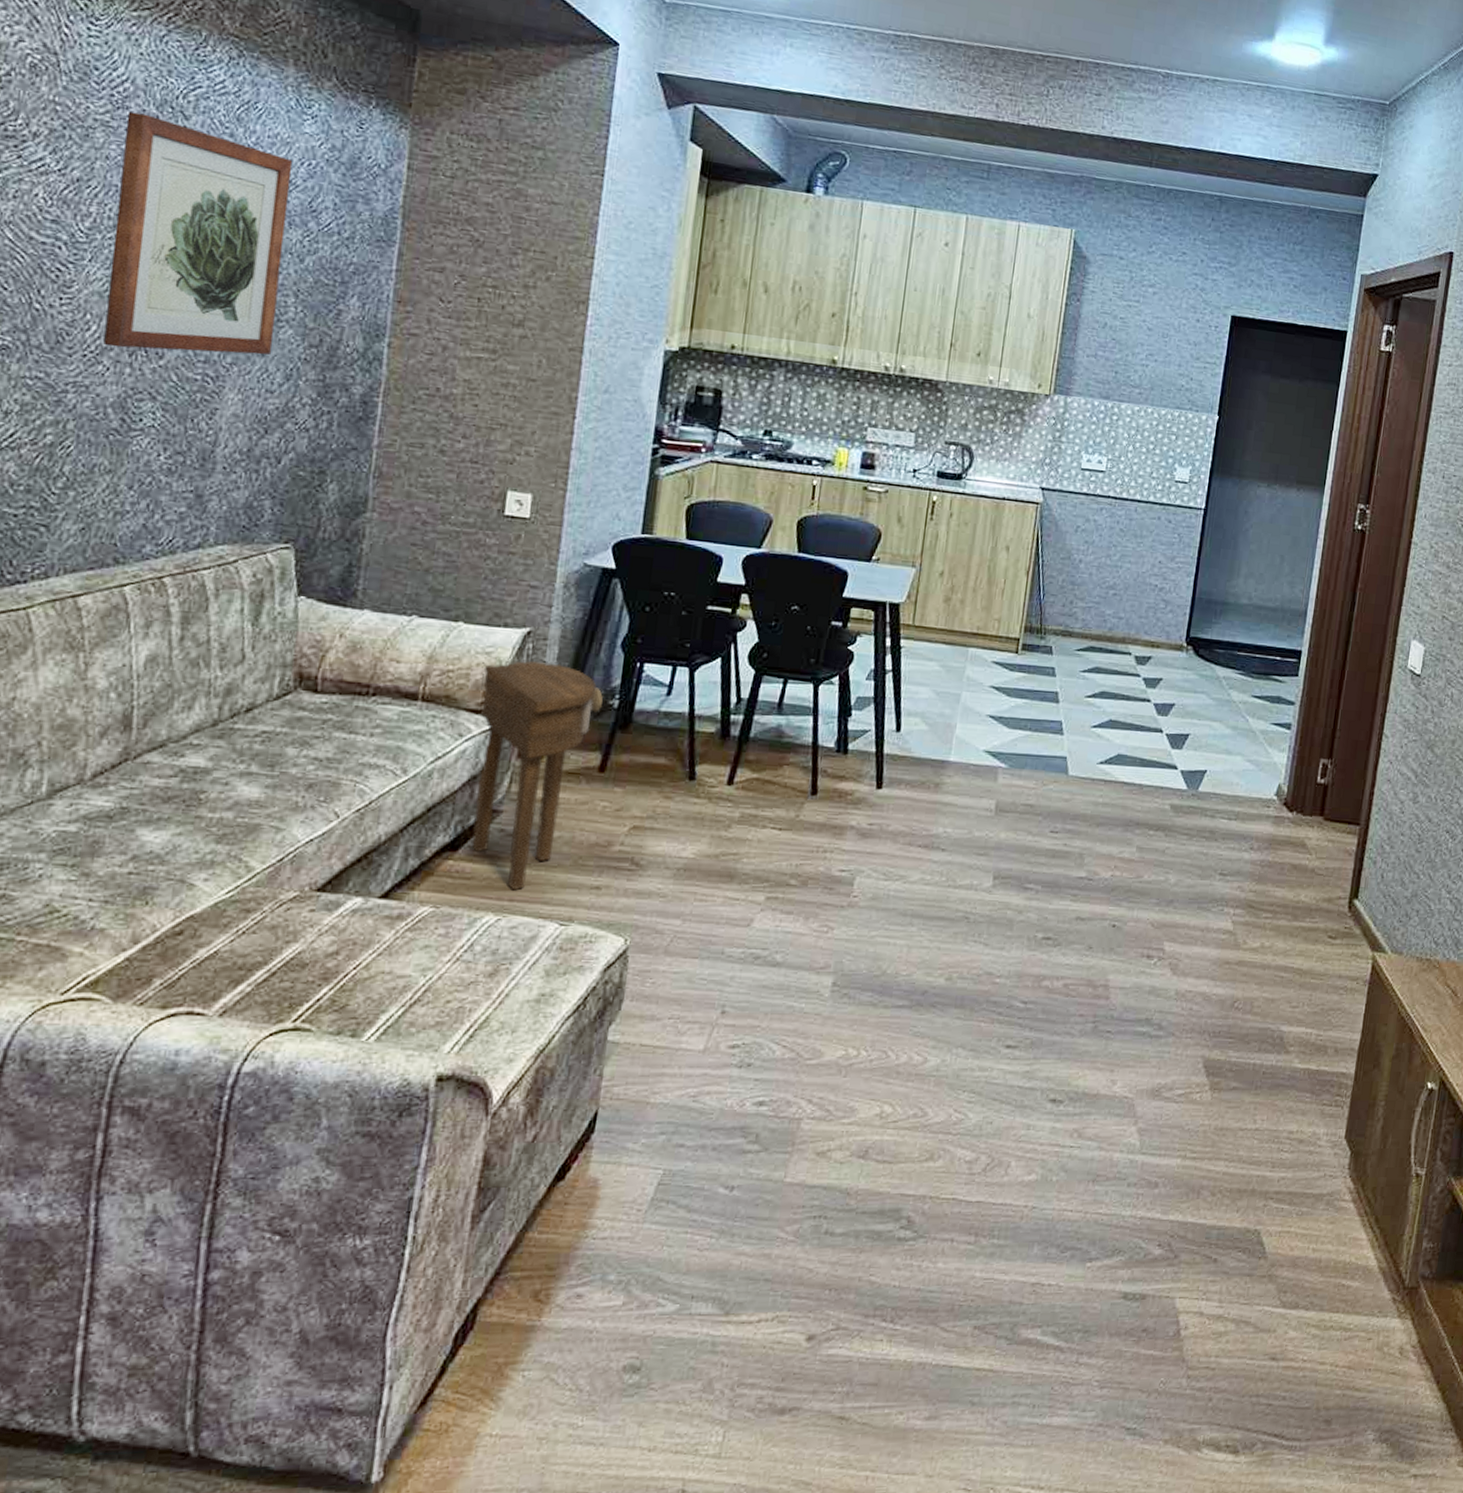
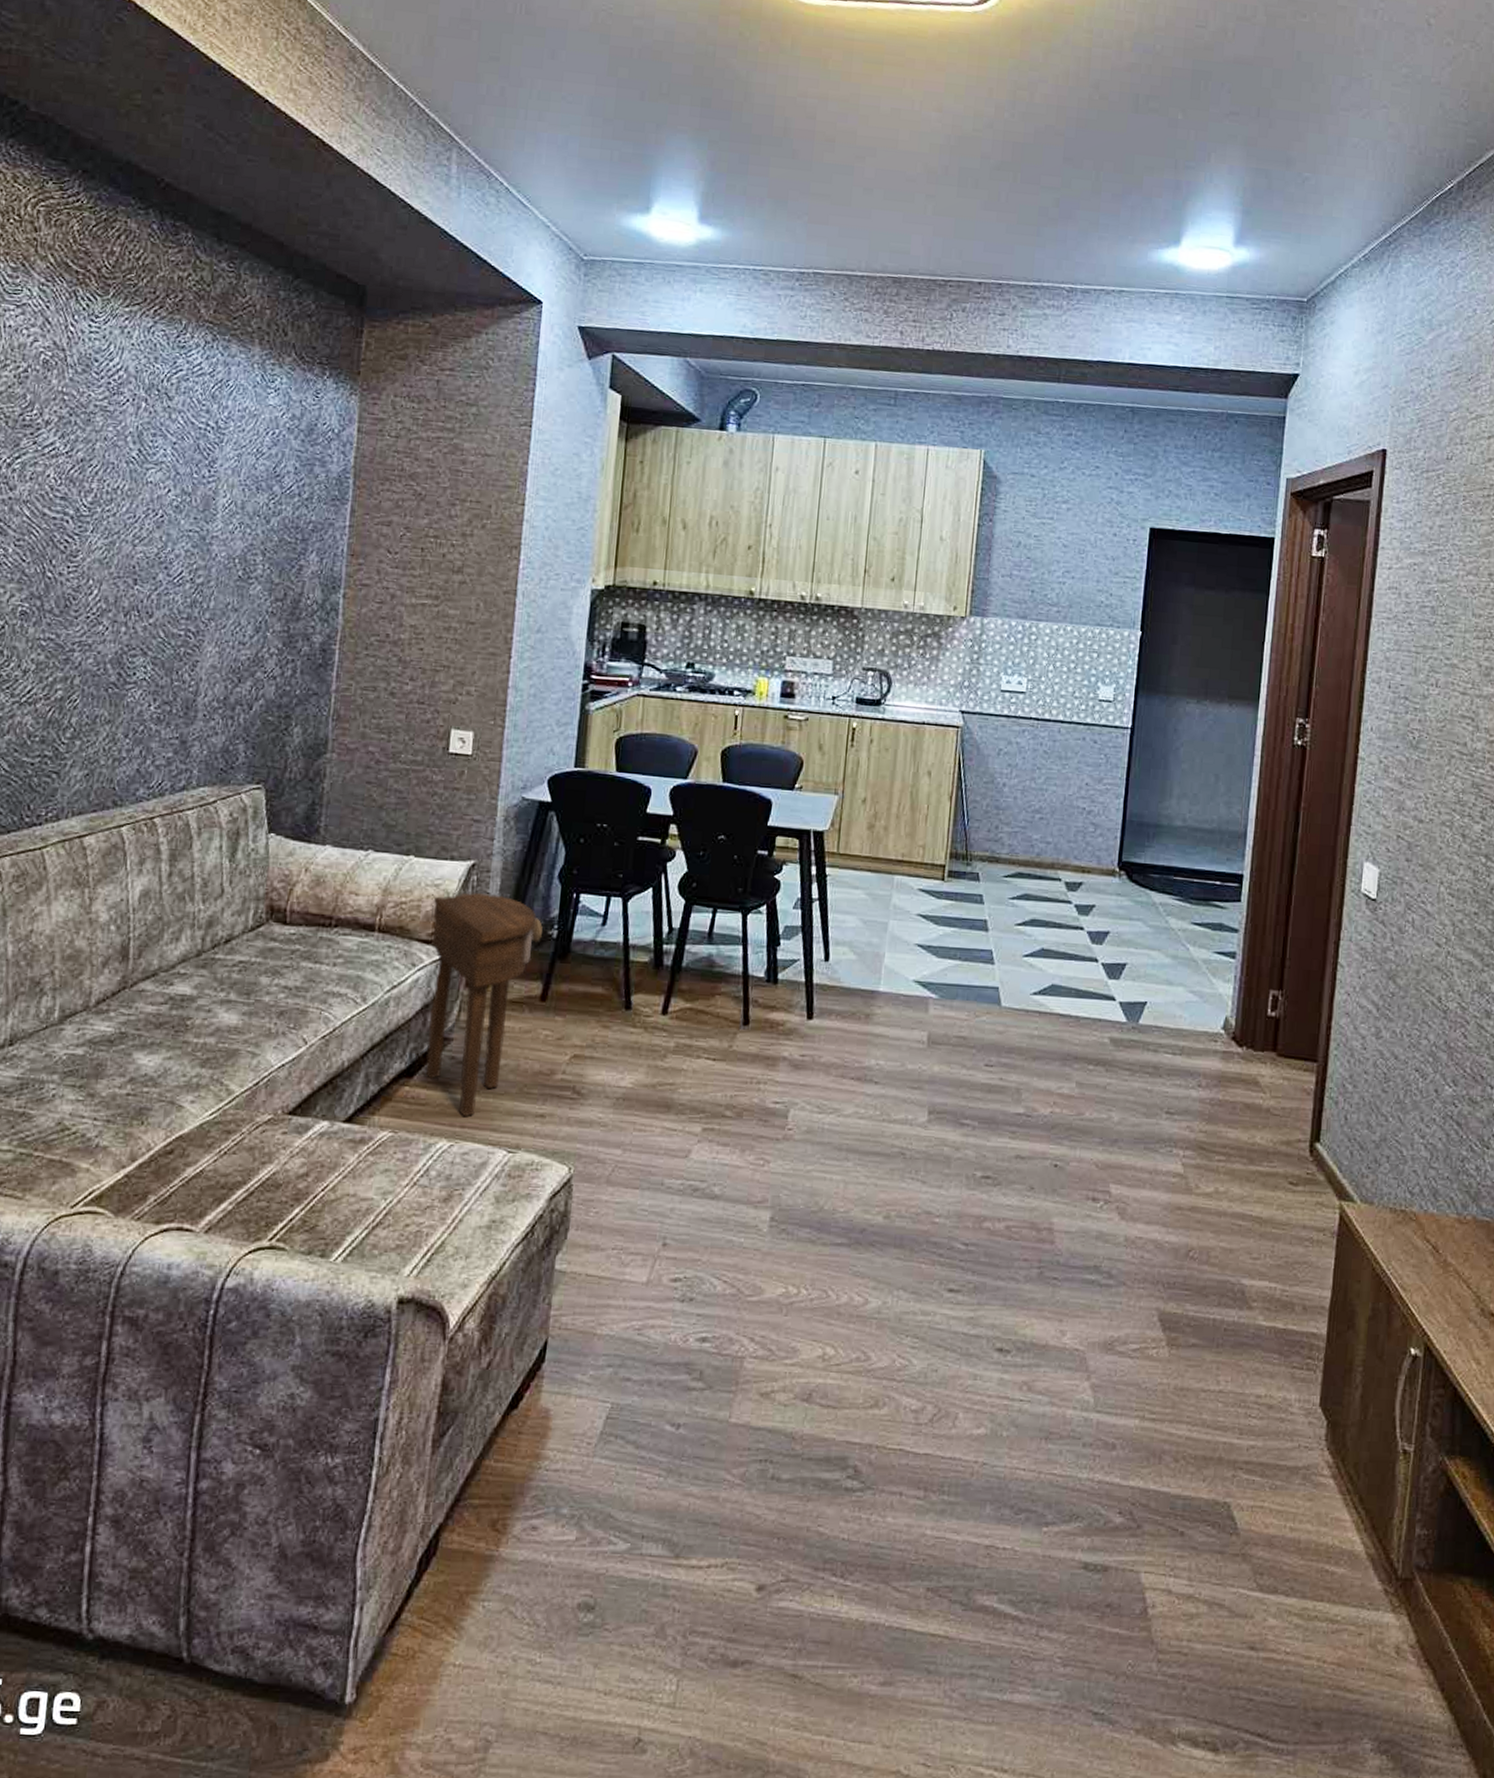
wall art: present [103,111,293,355] -> none [103,396,260,610]

